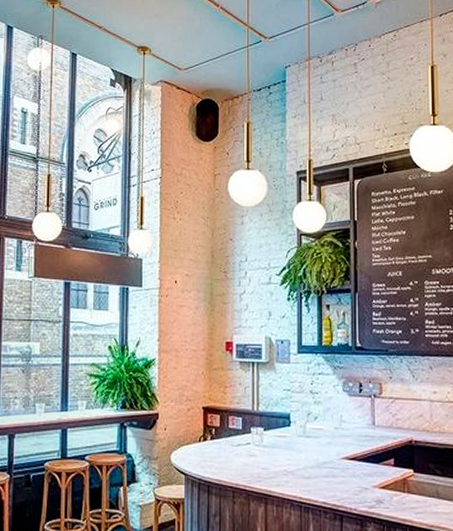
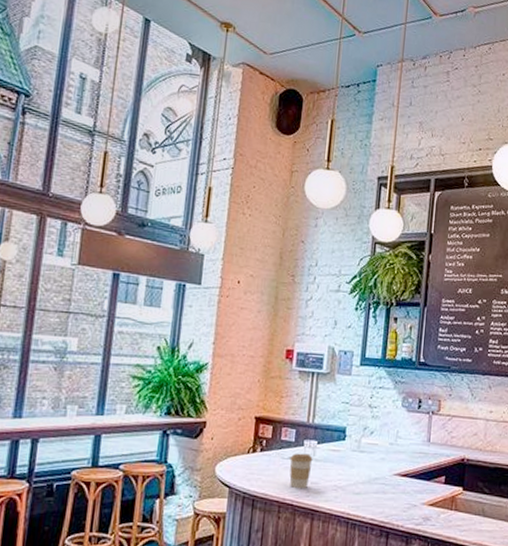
coffee cup: none [239,440,261,475] -> present [289,453,313,489]

